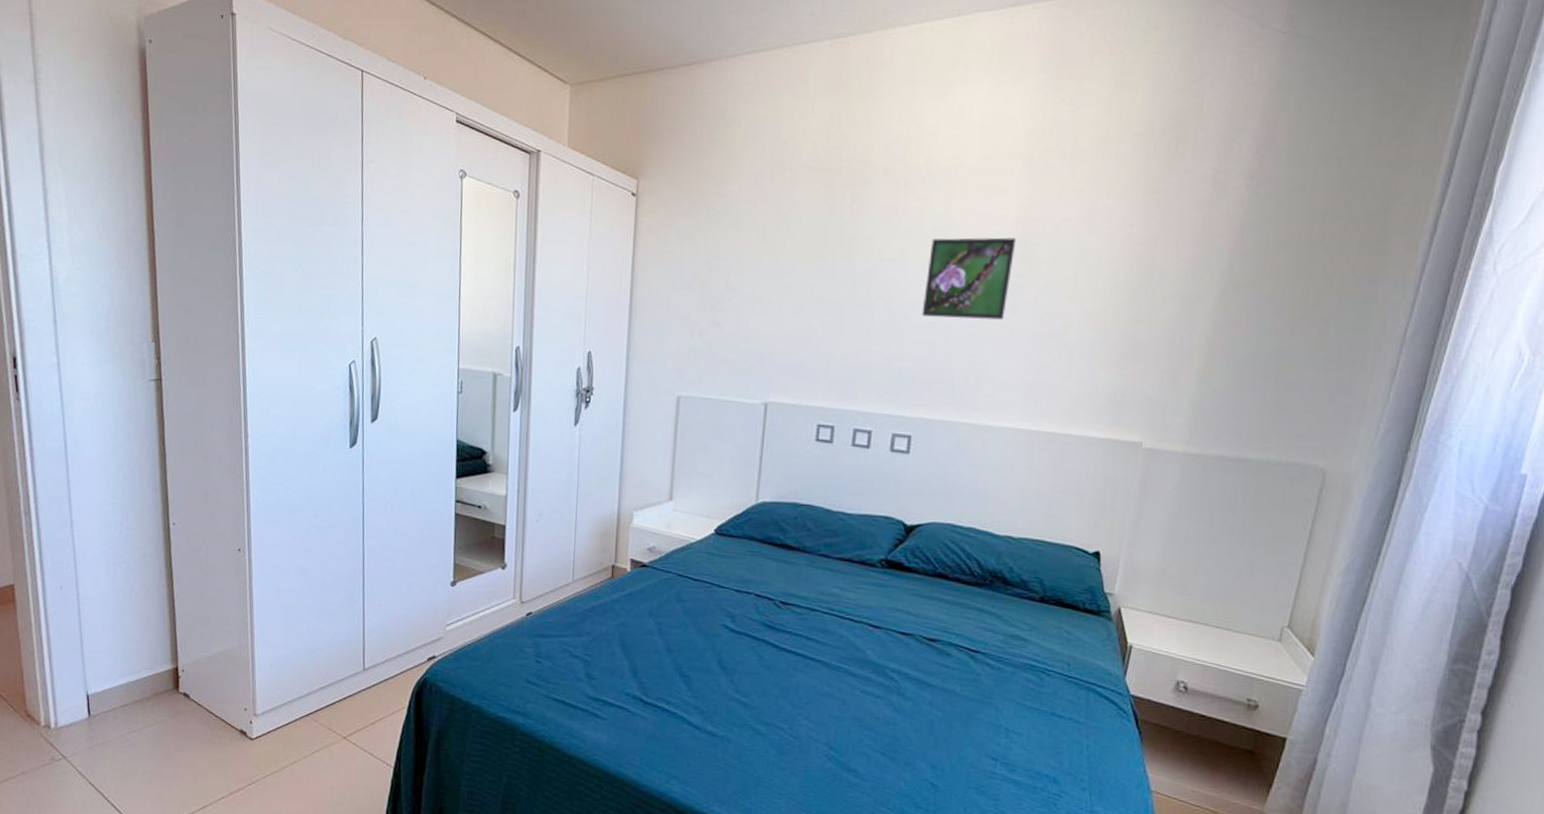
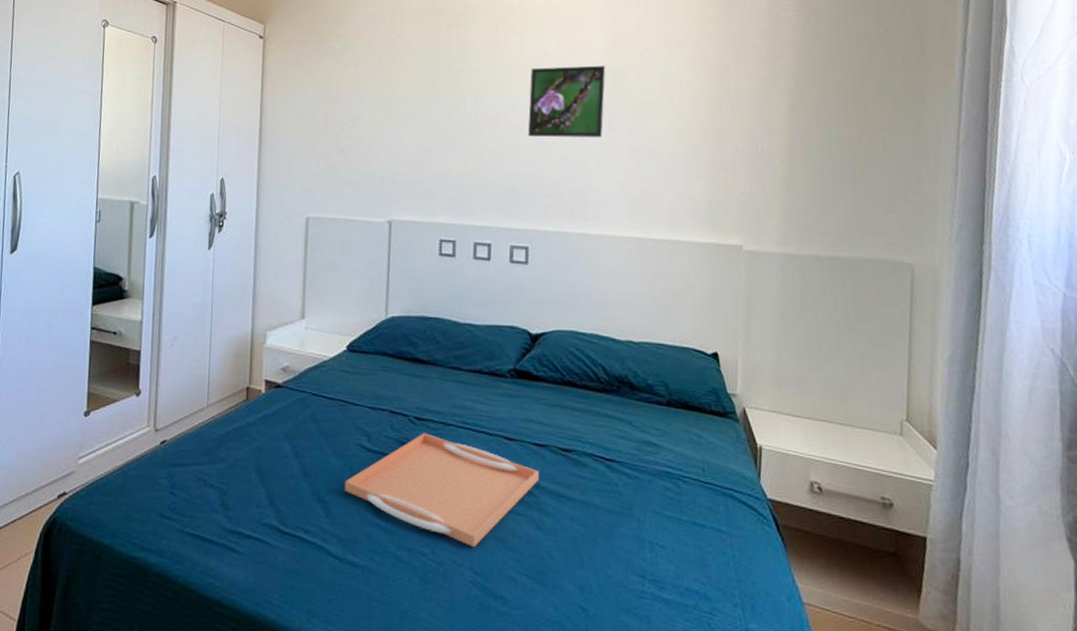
serving tray: none [706,617,903,725] -> present [344,433,540,548]

